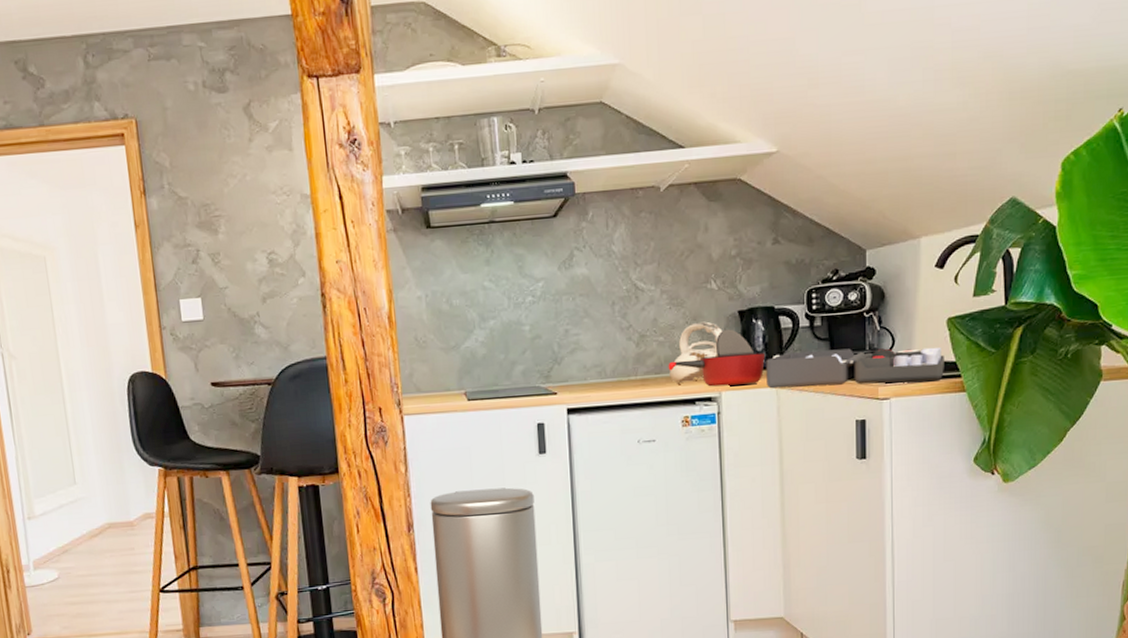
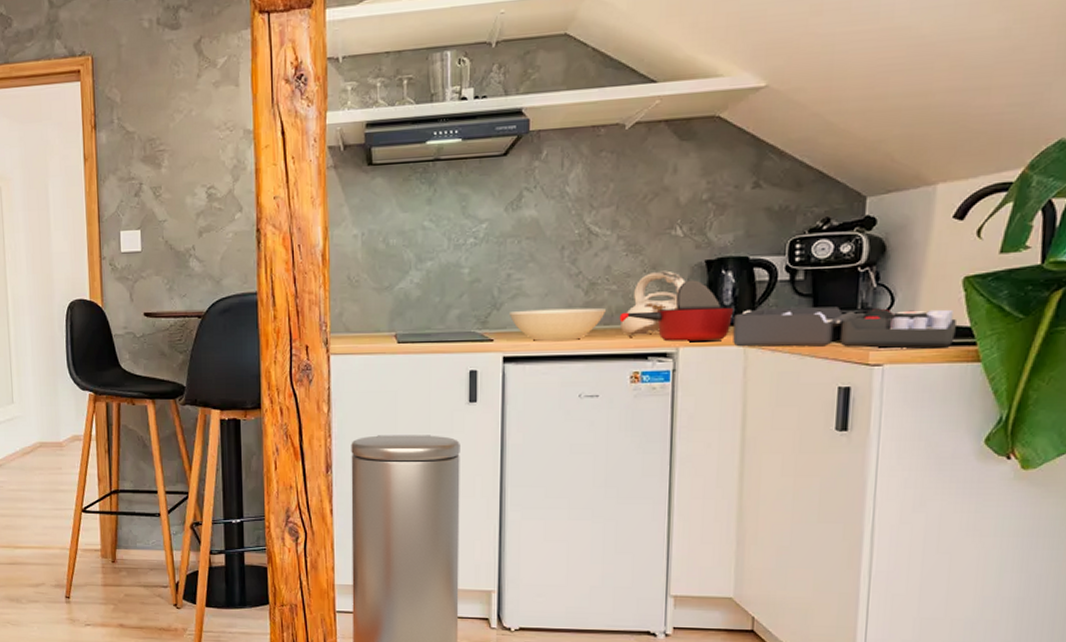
bowl: none [569,358,657,393] -> present [508,307,607,342]

